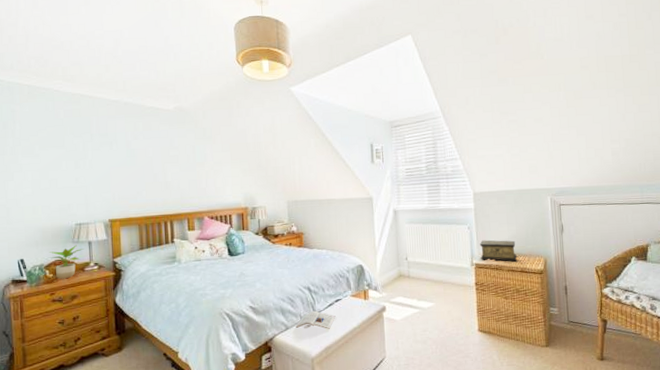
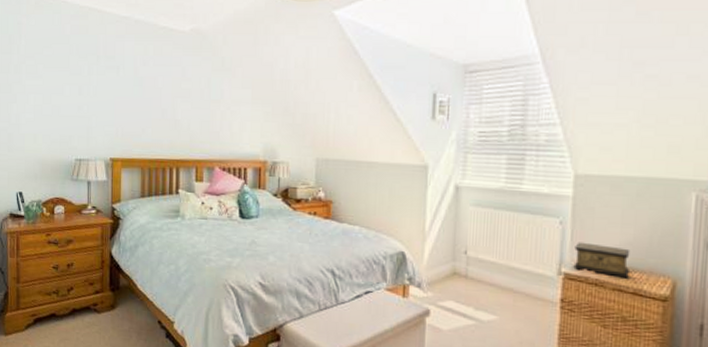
potted plant: present [49,245,84,279] -> none [47,183,82,220]
magazine: present [295,310,336,329] -> none [311,300,363,326]

